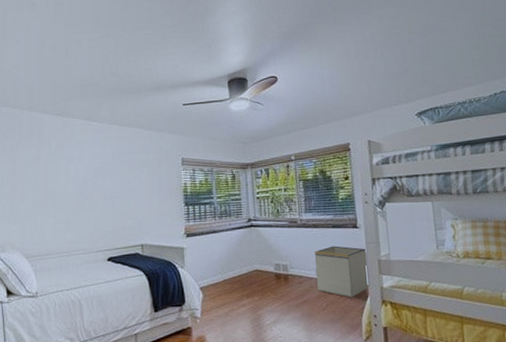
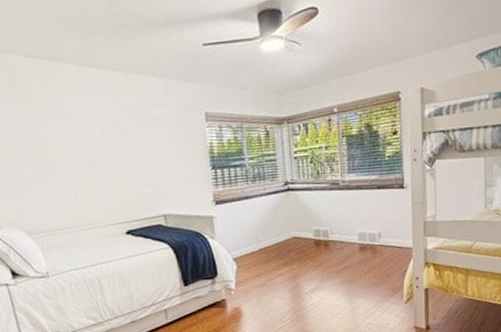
storage bin: present [315,245,370,298] -> none [358,208,414,261]

